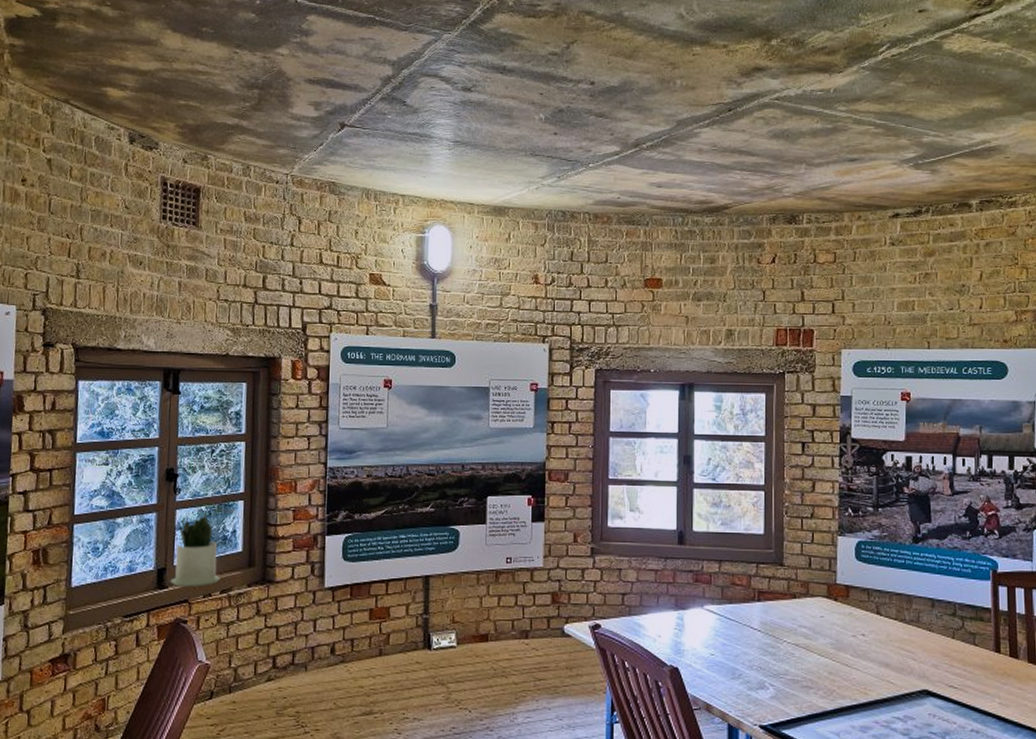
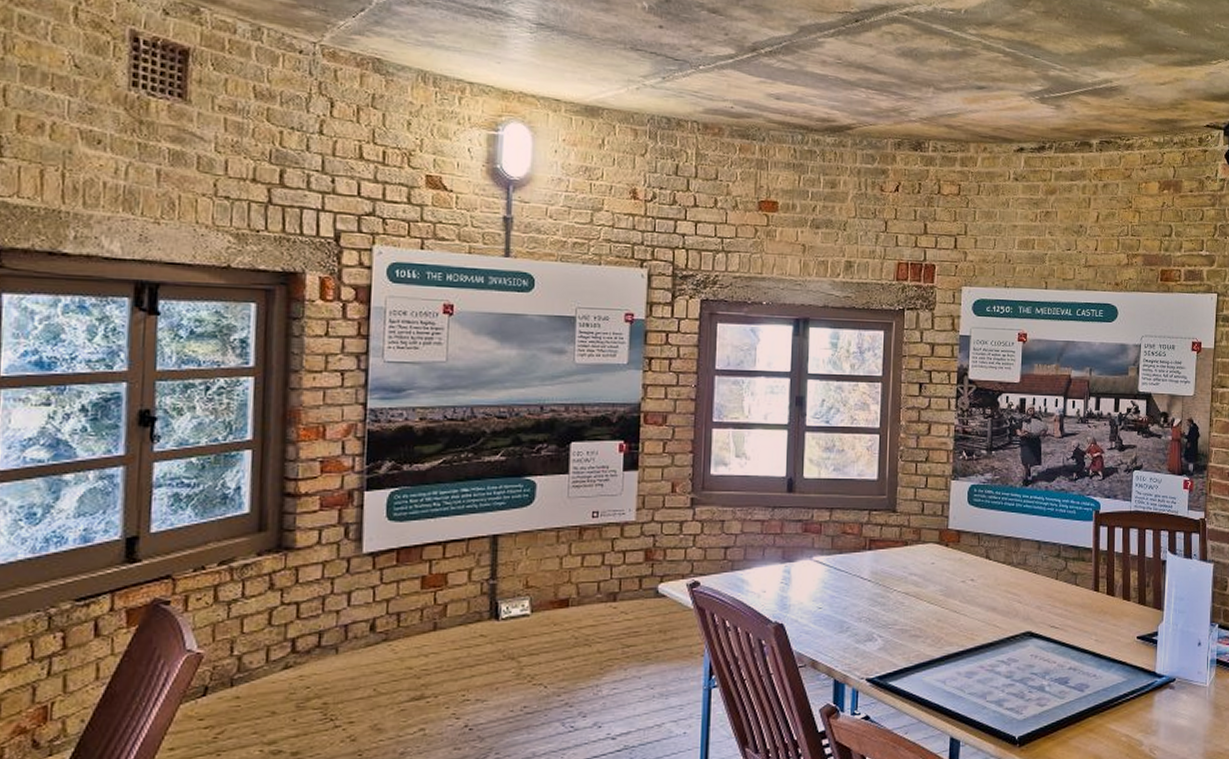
planter: present [170,513,220,589] -> none [145,466,218,561]

